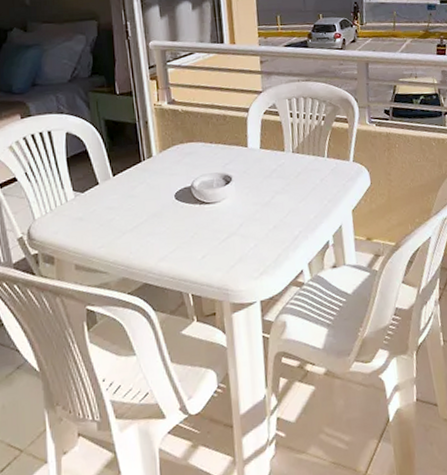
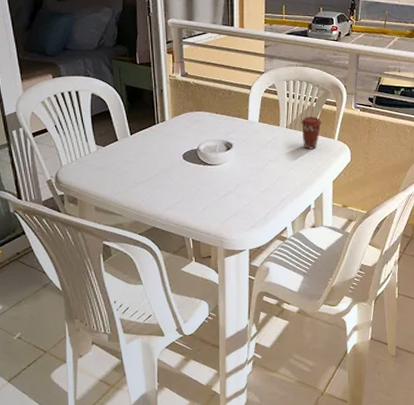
coffee cup: none [309,137,333,176] -> present [301,117,322,150]

